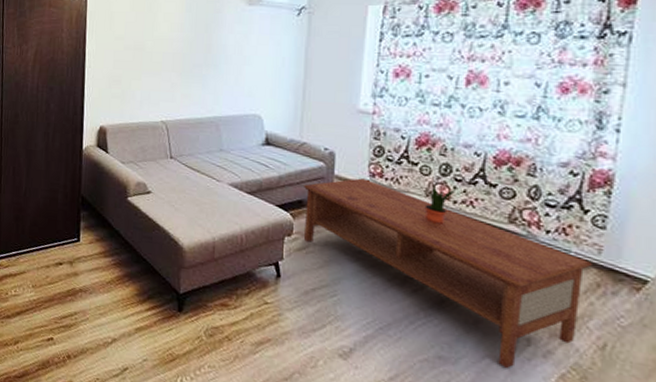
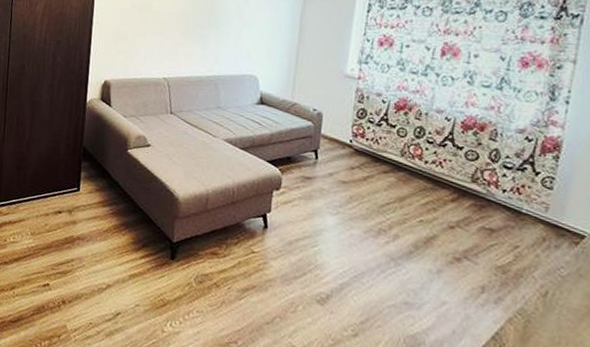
coffee table: present [303,178,594,369] -> none [290,137,541,314]
potted plant: present [424,187,457,224] -> none [399,147,429,182]

